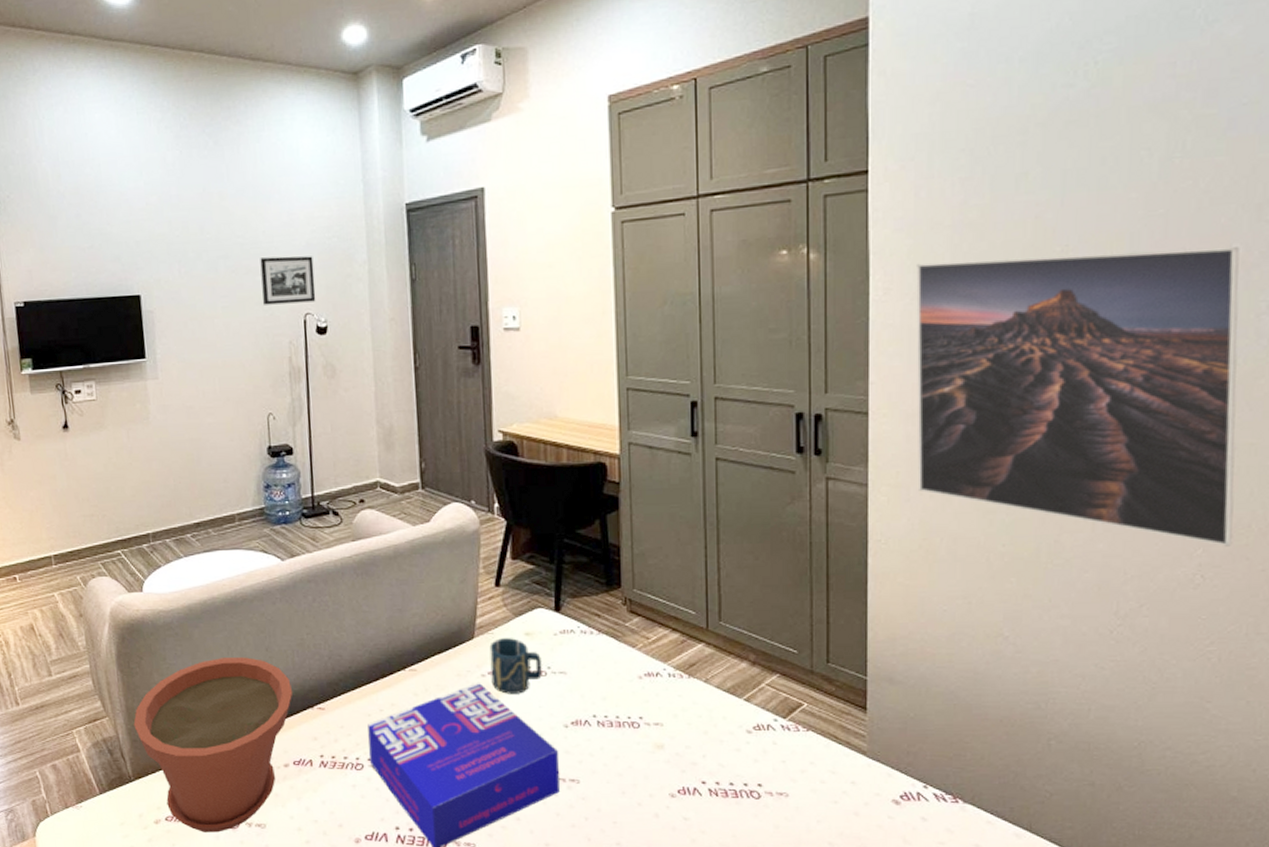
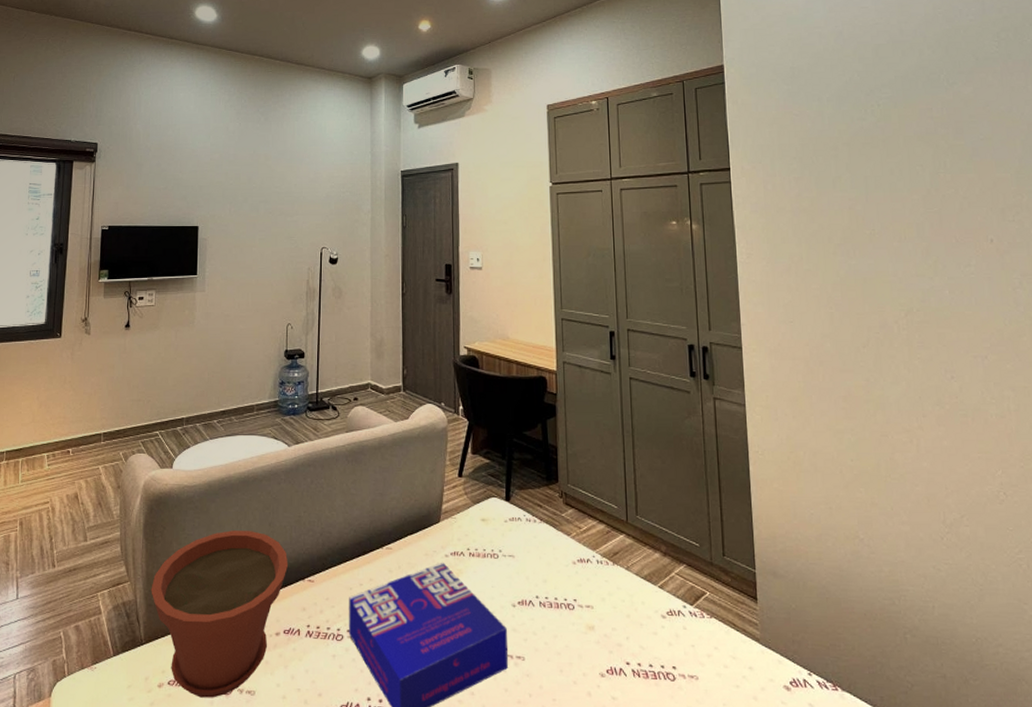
picture frame: present [260,256,316,305] -> none [291,204,331,239]
cup: present [489,638,542,694] -> none [452,523,495,574]
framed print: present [916,247,1240,547] -> none [769,236,1023,469]

